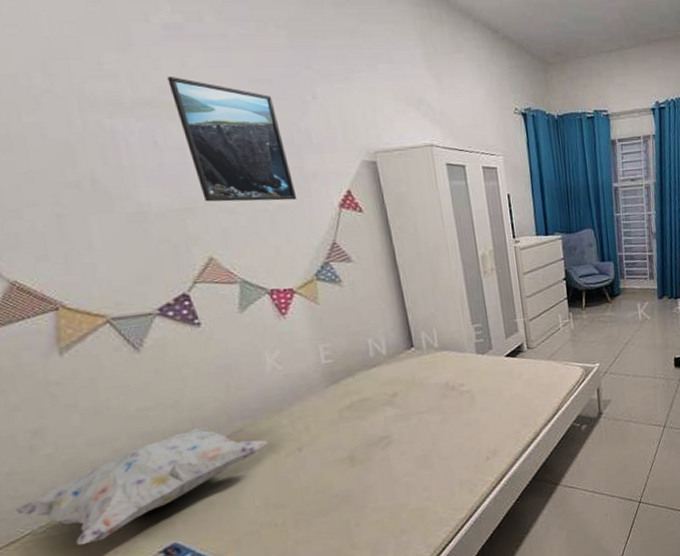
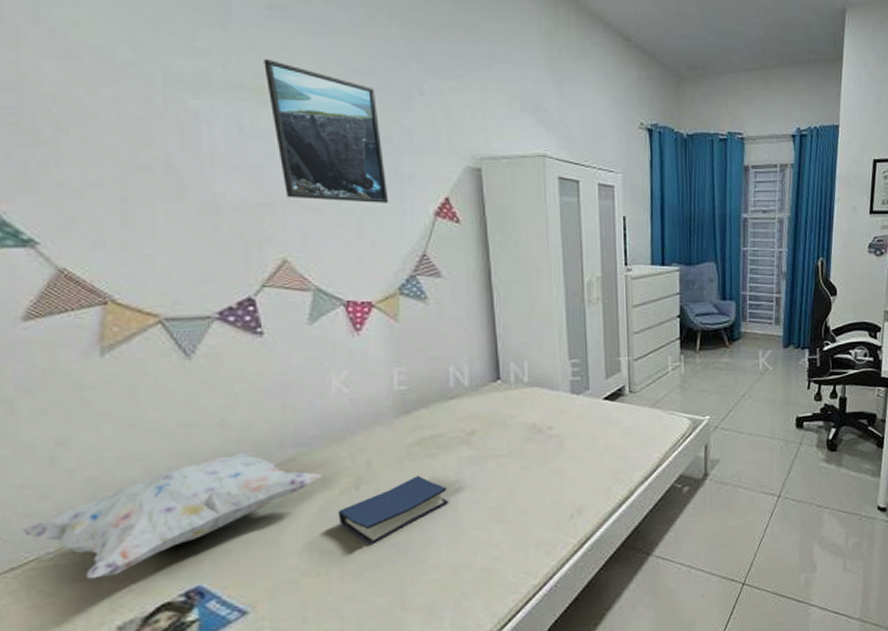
hardback book: none [286,434,381,498] -> present [338,475,449,547]

